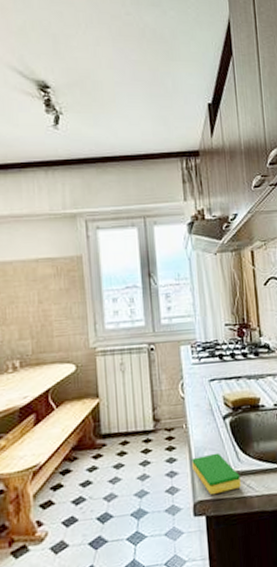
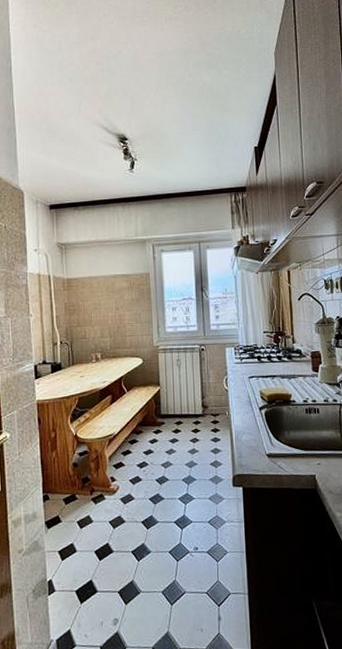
dish sponge: present [192,452,241,494] -> none [232,437,273,470]

